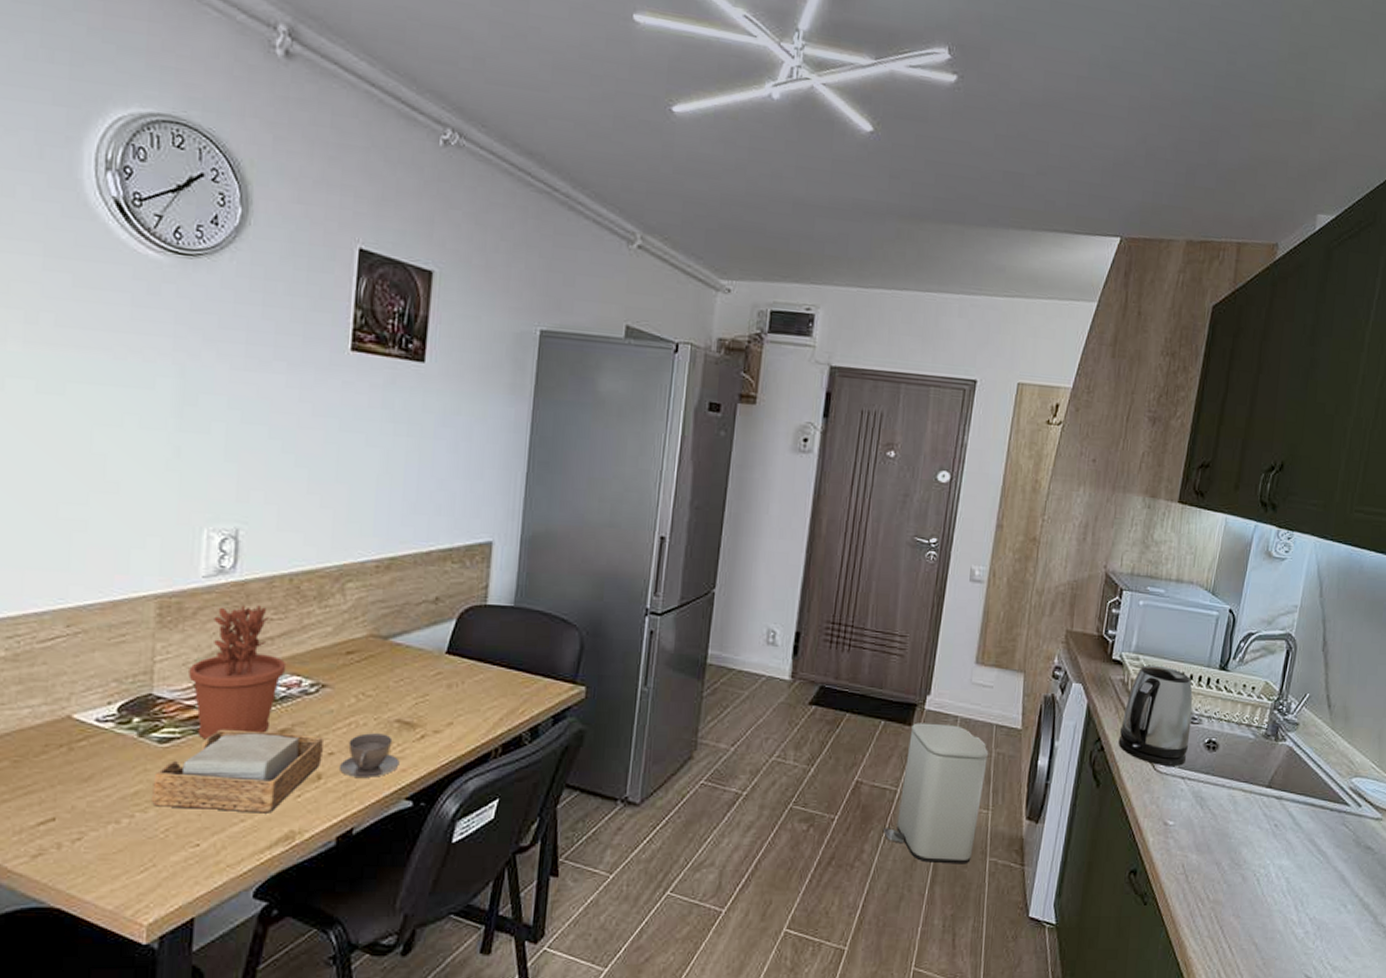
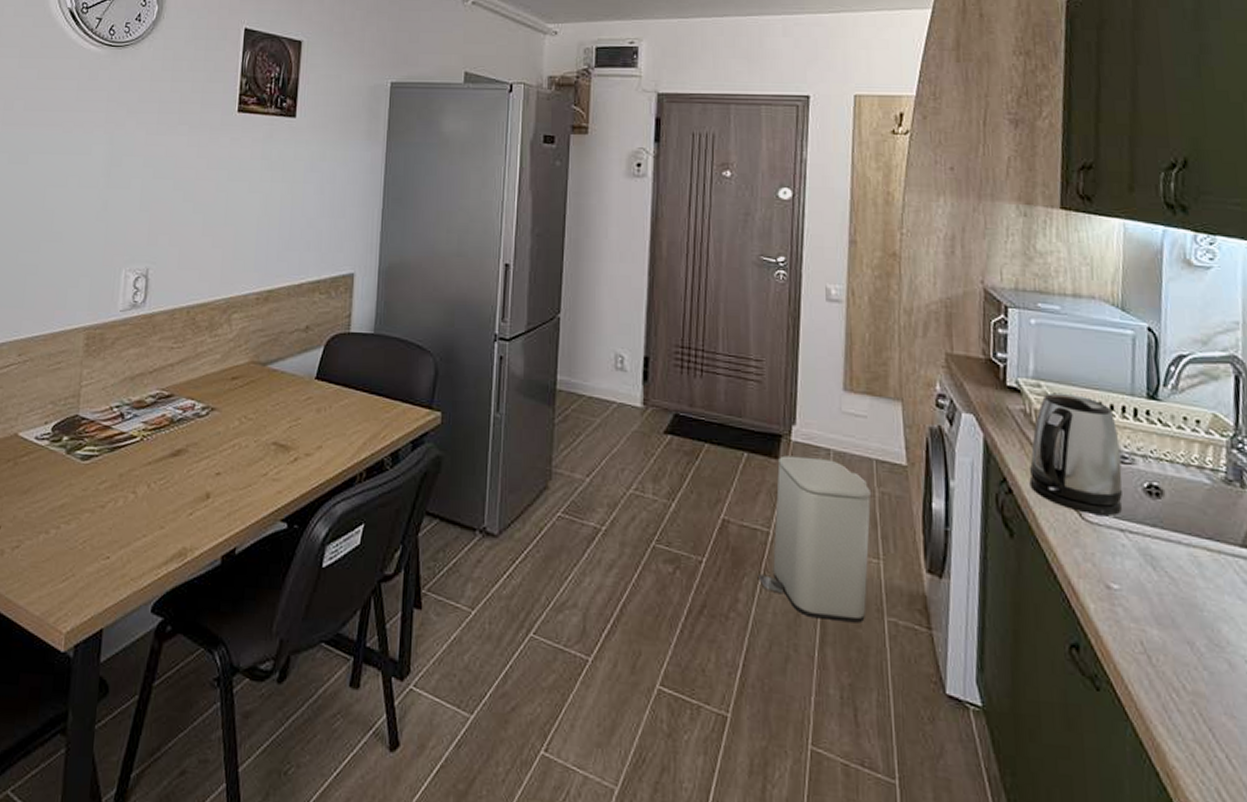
napkin holder: present [150,729,323,813] -> none [73,448,212,530]
flower pot: present [188,604,287,740] -> none [106,335,183,458]
teacup: present [338,733,400,778] -> none [224,455,276,498]

